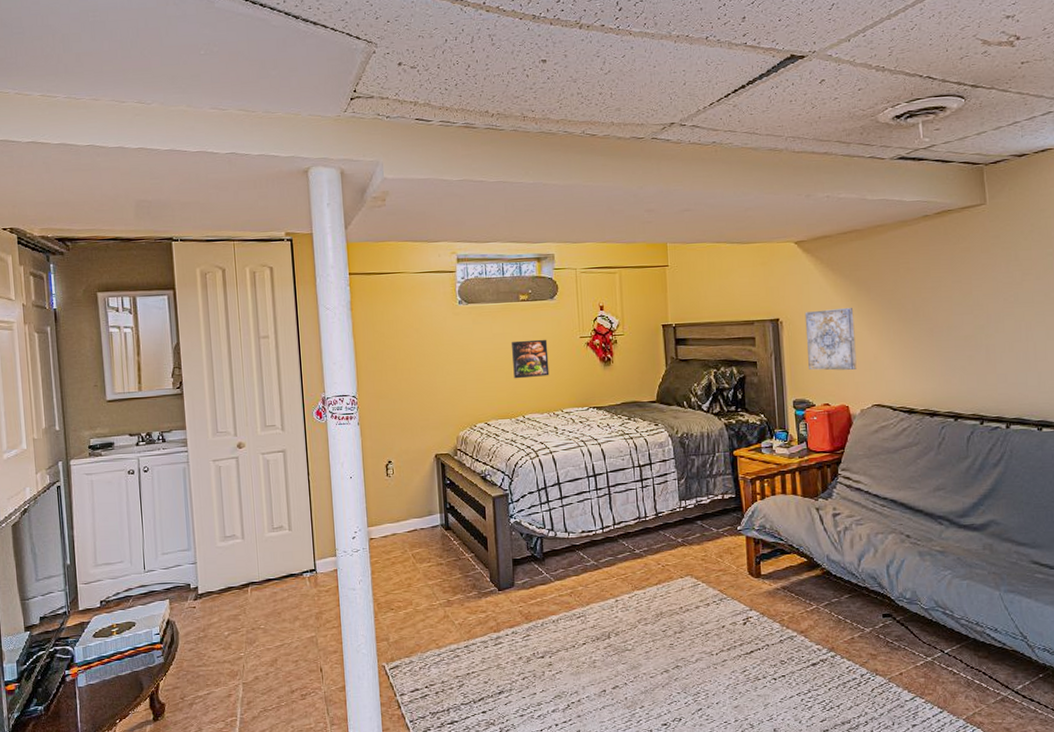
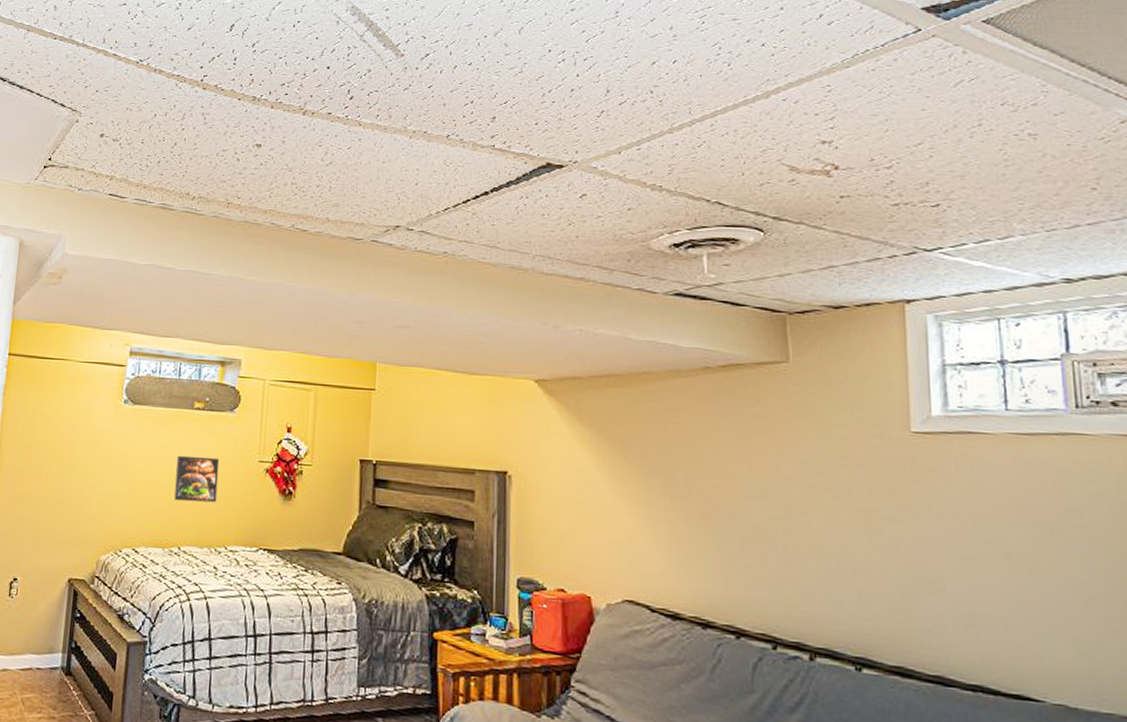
wall art: present [804,307,857,371] -> none [540,467,605,550]

